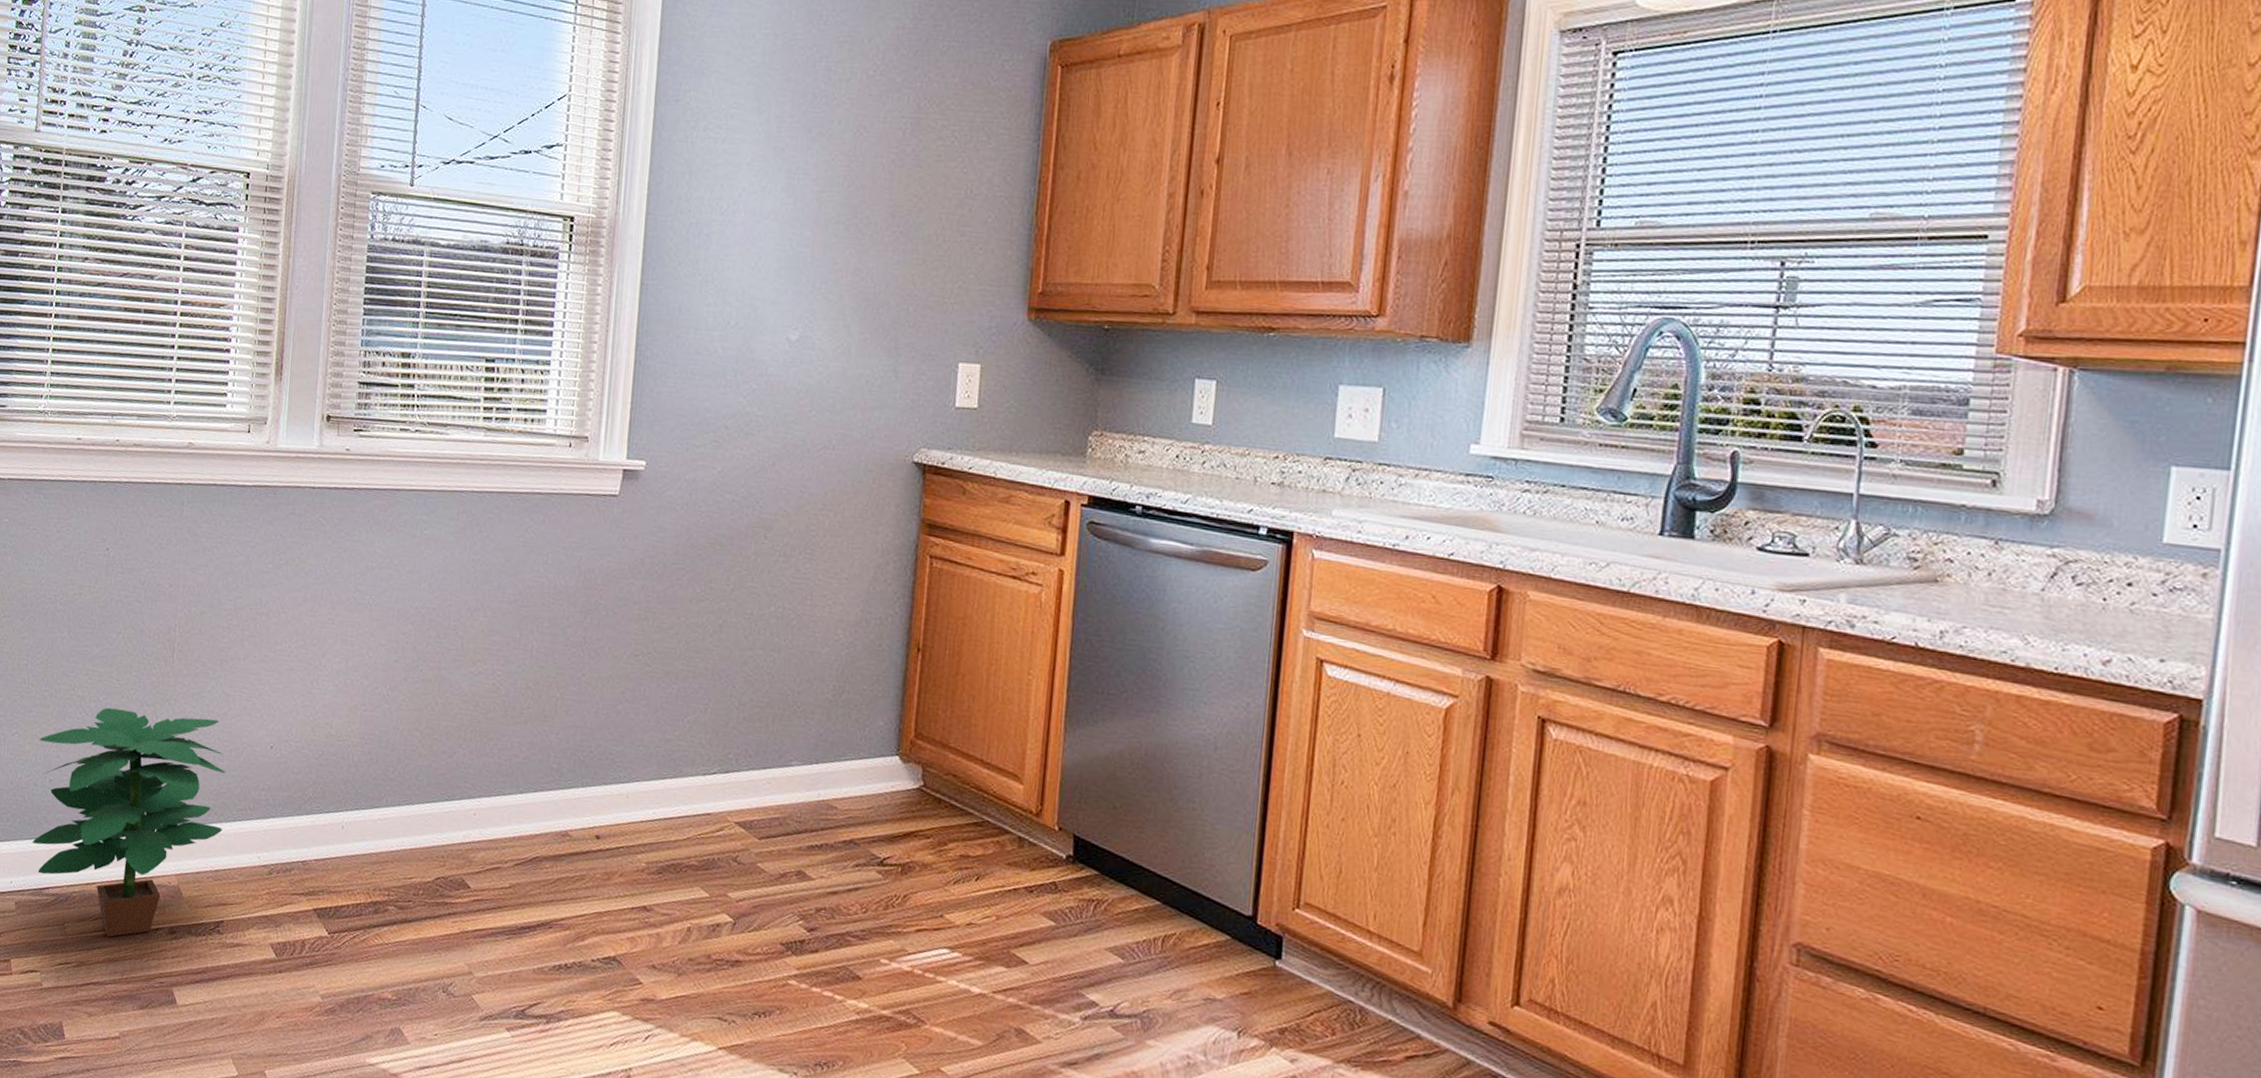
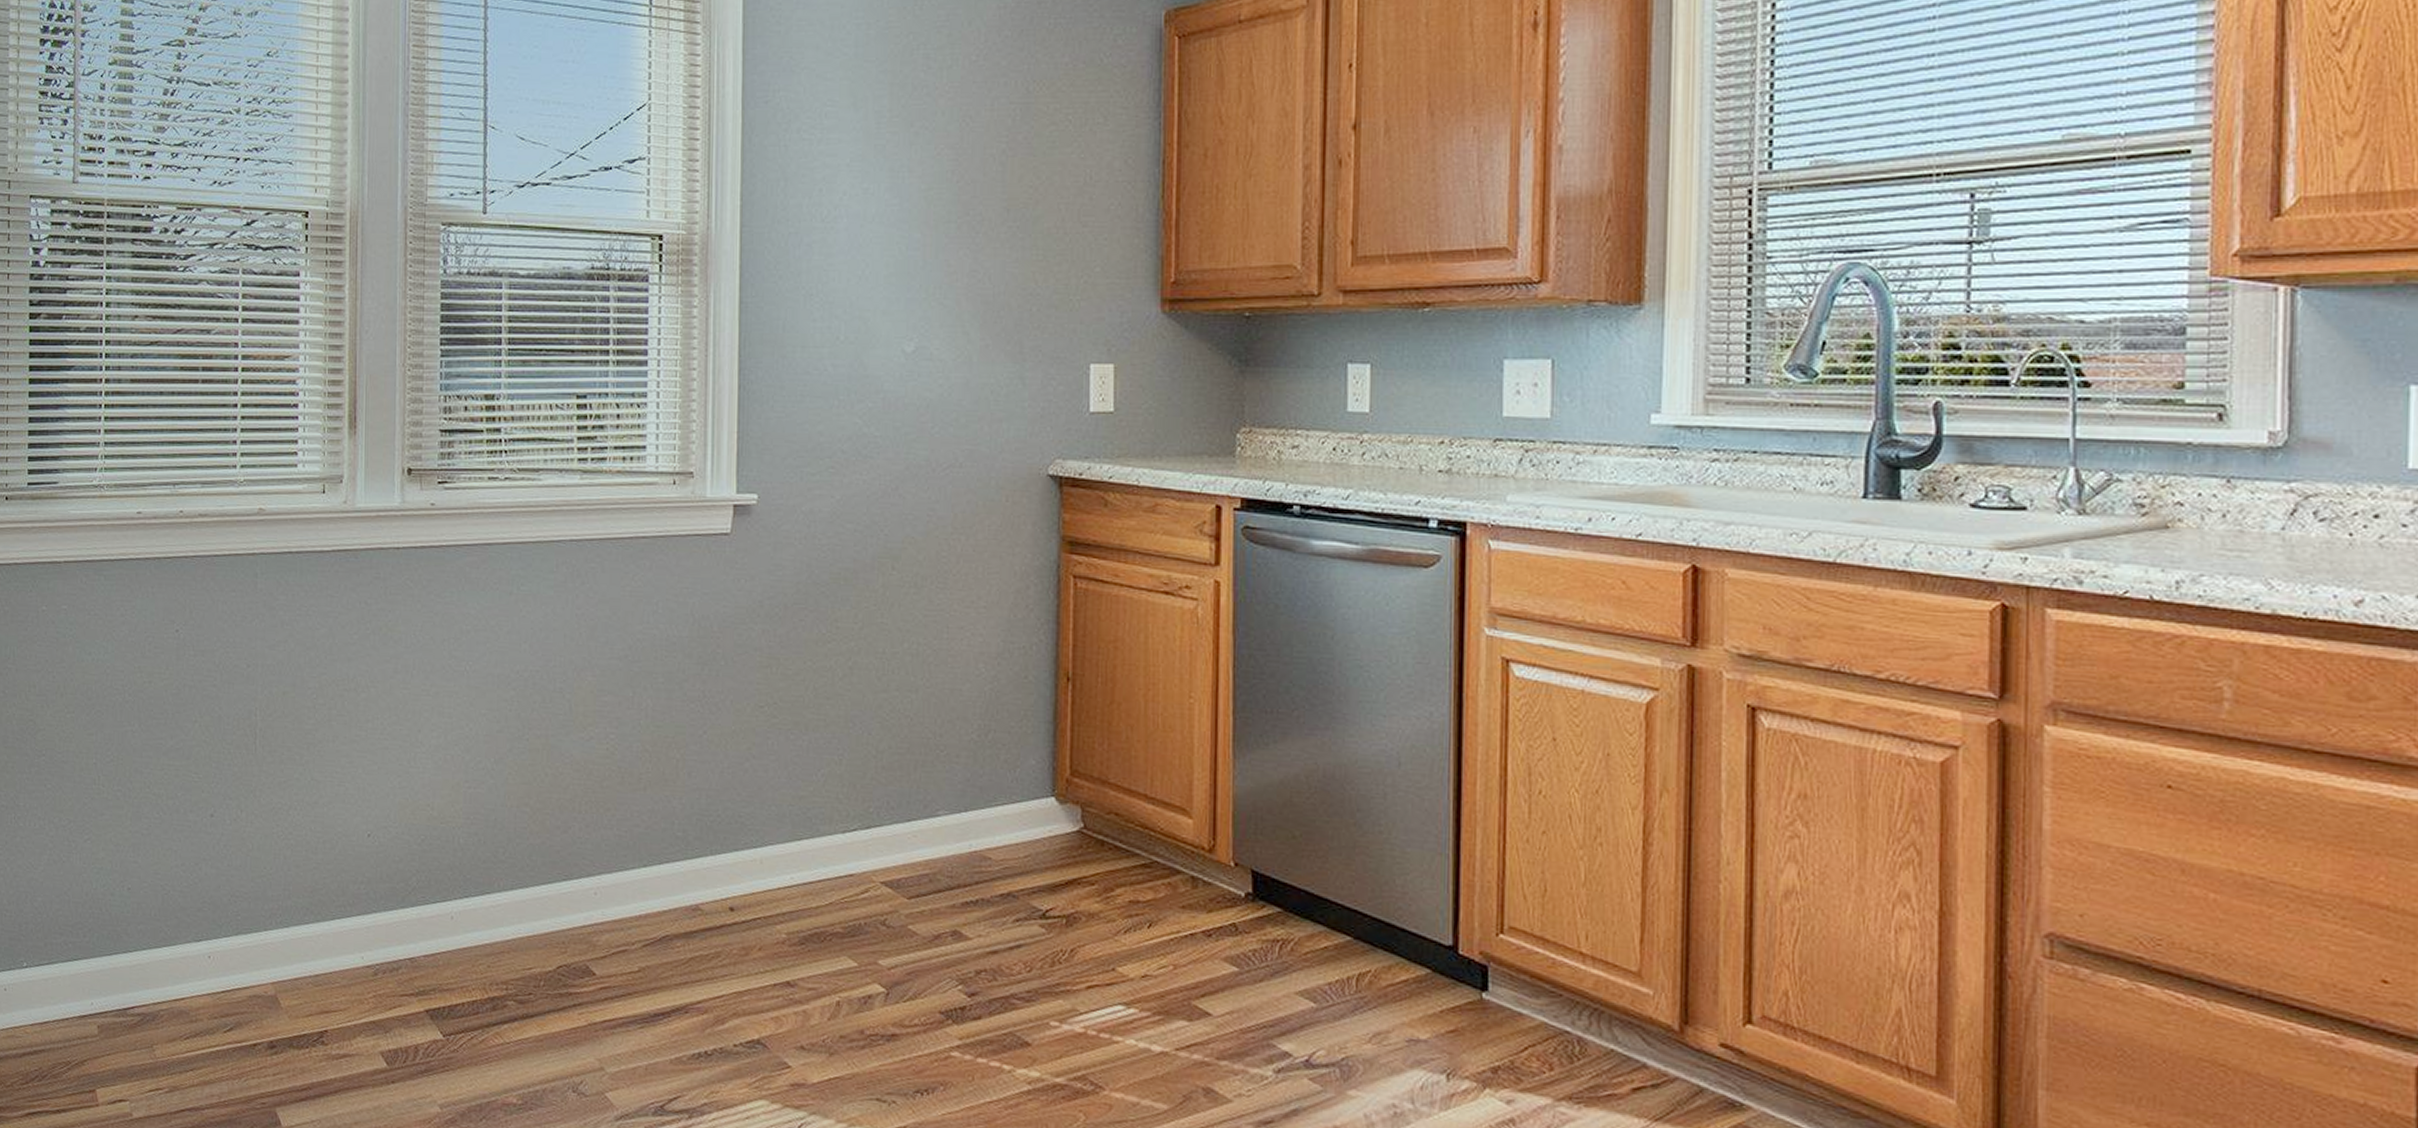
potted plant: present [32,707,226,937] -> none [112,804,321,1057]

